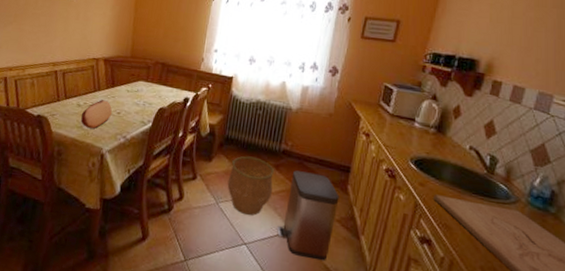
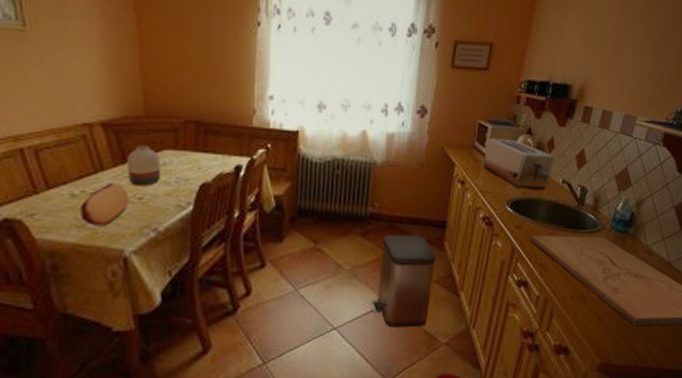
vase: none [113,76,136,106] -> present [126,145,162,187]
basket: present [227,156,275,216] -> none [306,227,363,296]
toaster: none [388,99,461,153] -> present [483,138,555,190]

